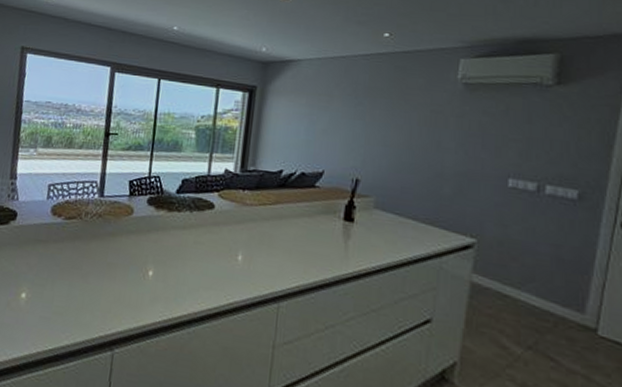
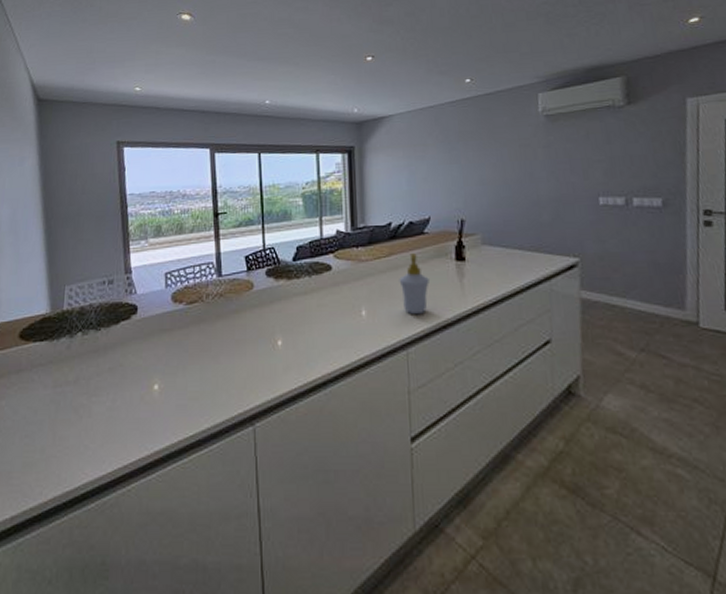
soap bottle: none [281,204,313,270] -> present [399,252,430,315]

